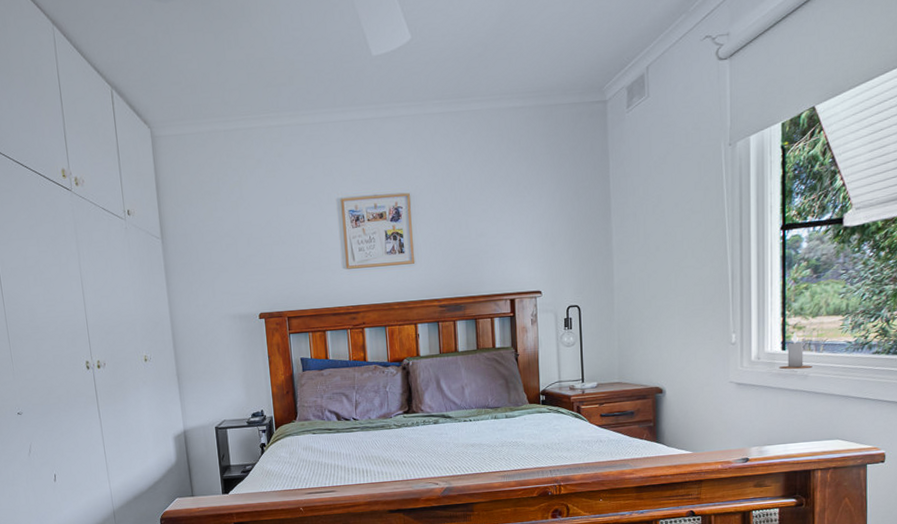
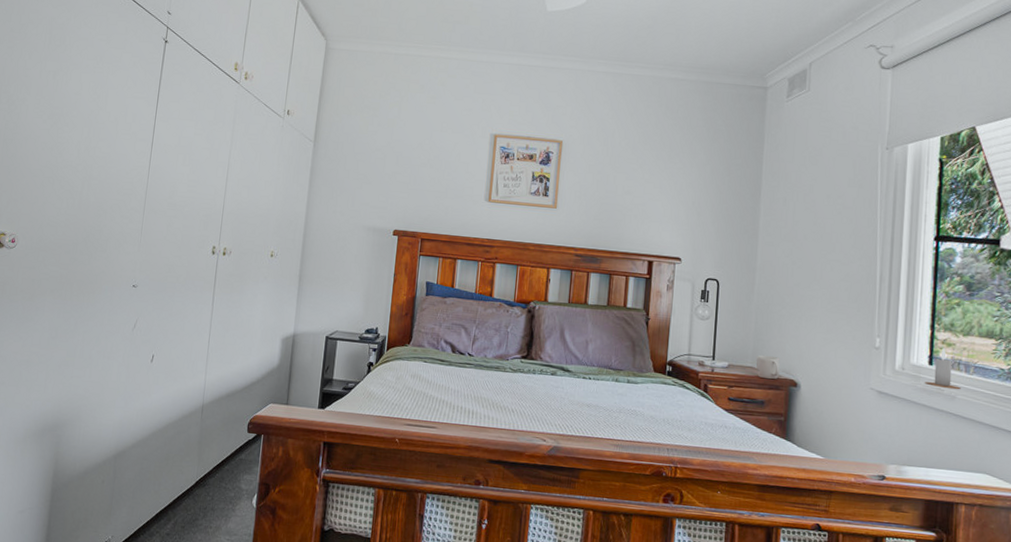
mug: none [622,368,645,391] -> present [756,355,780,380]

